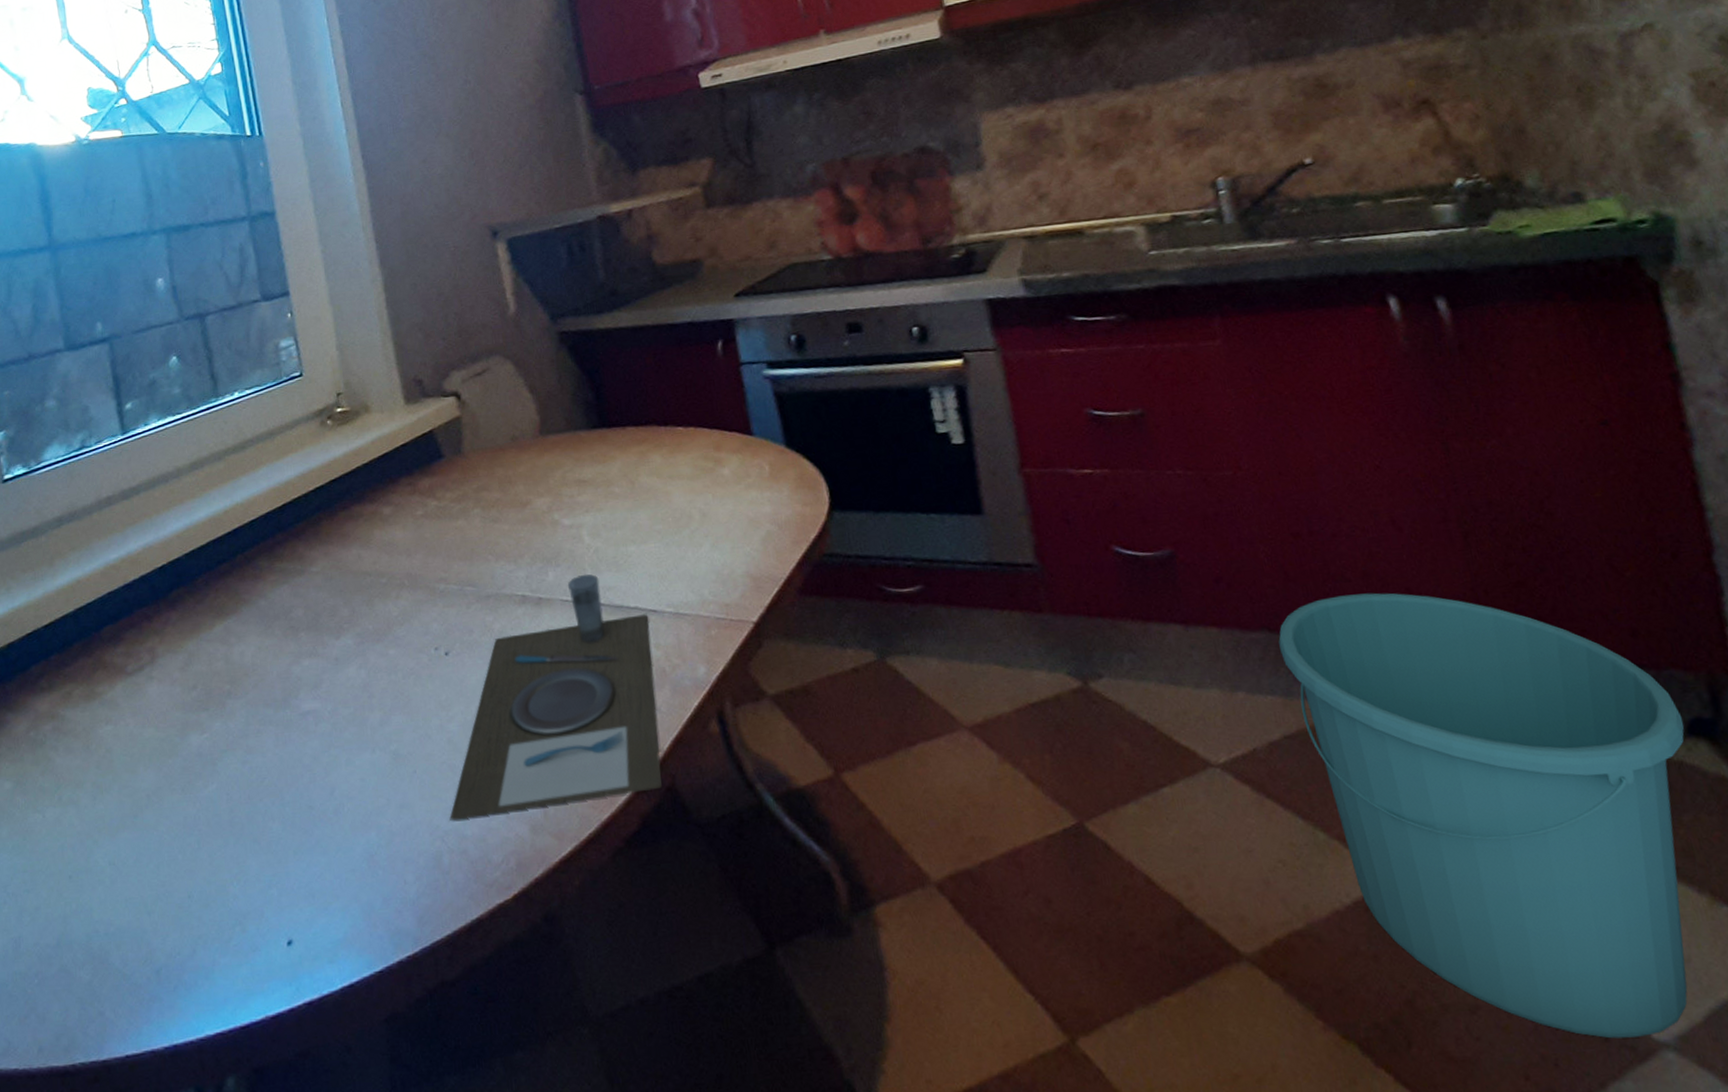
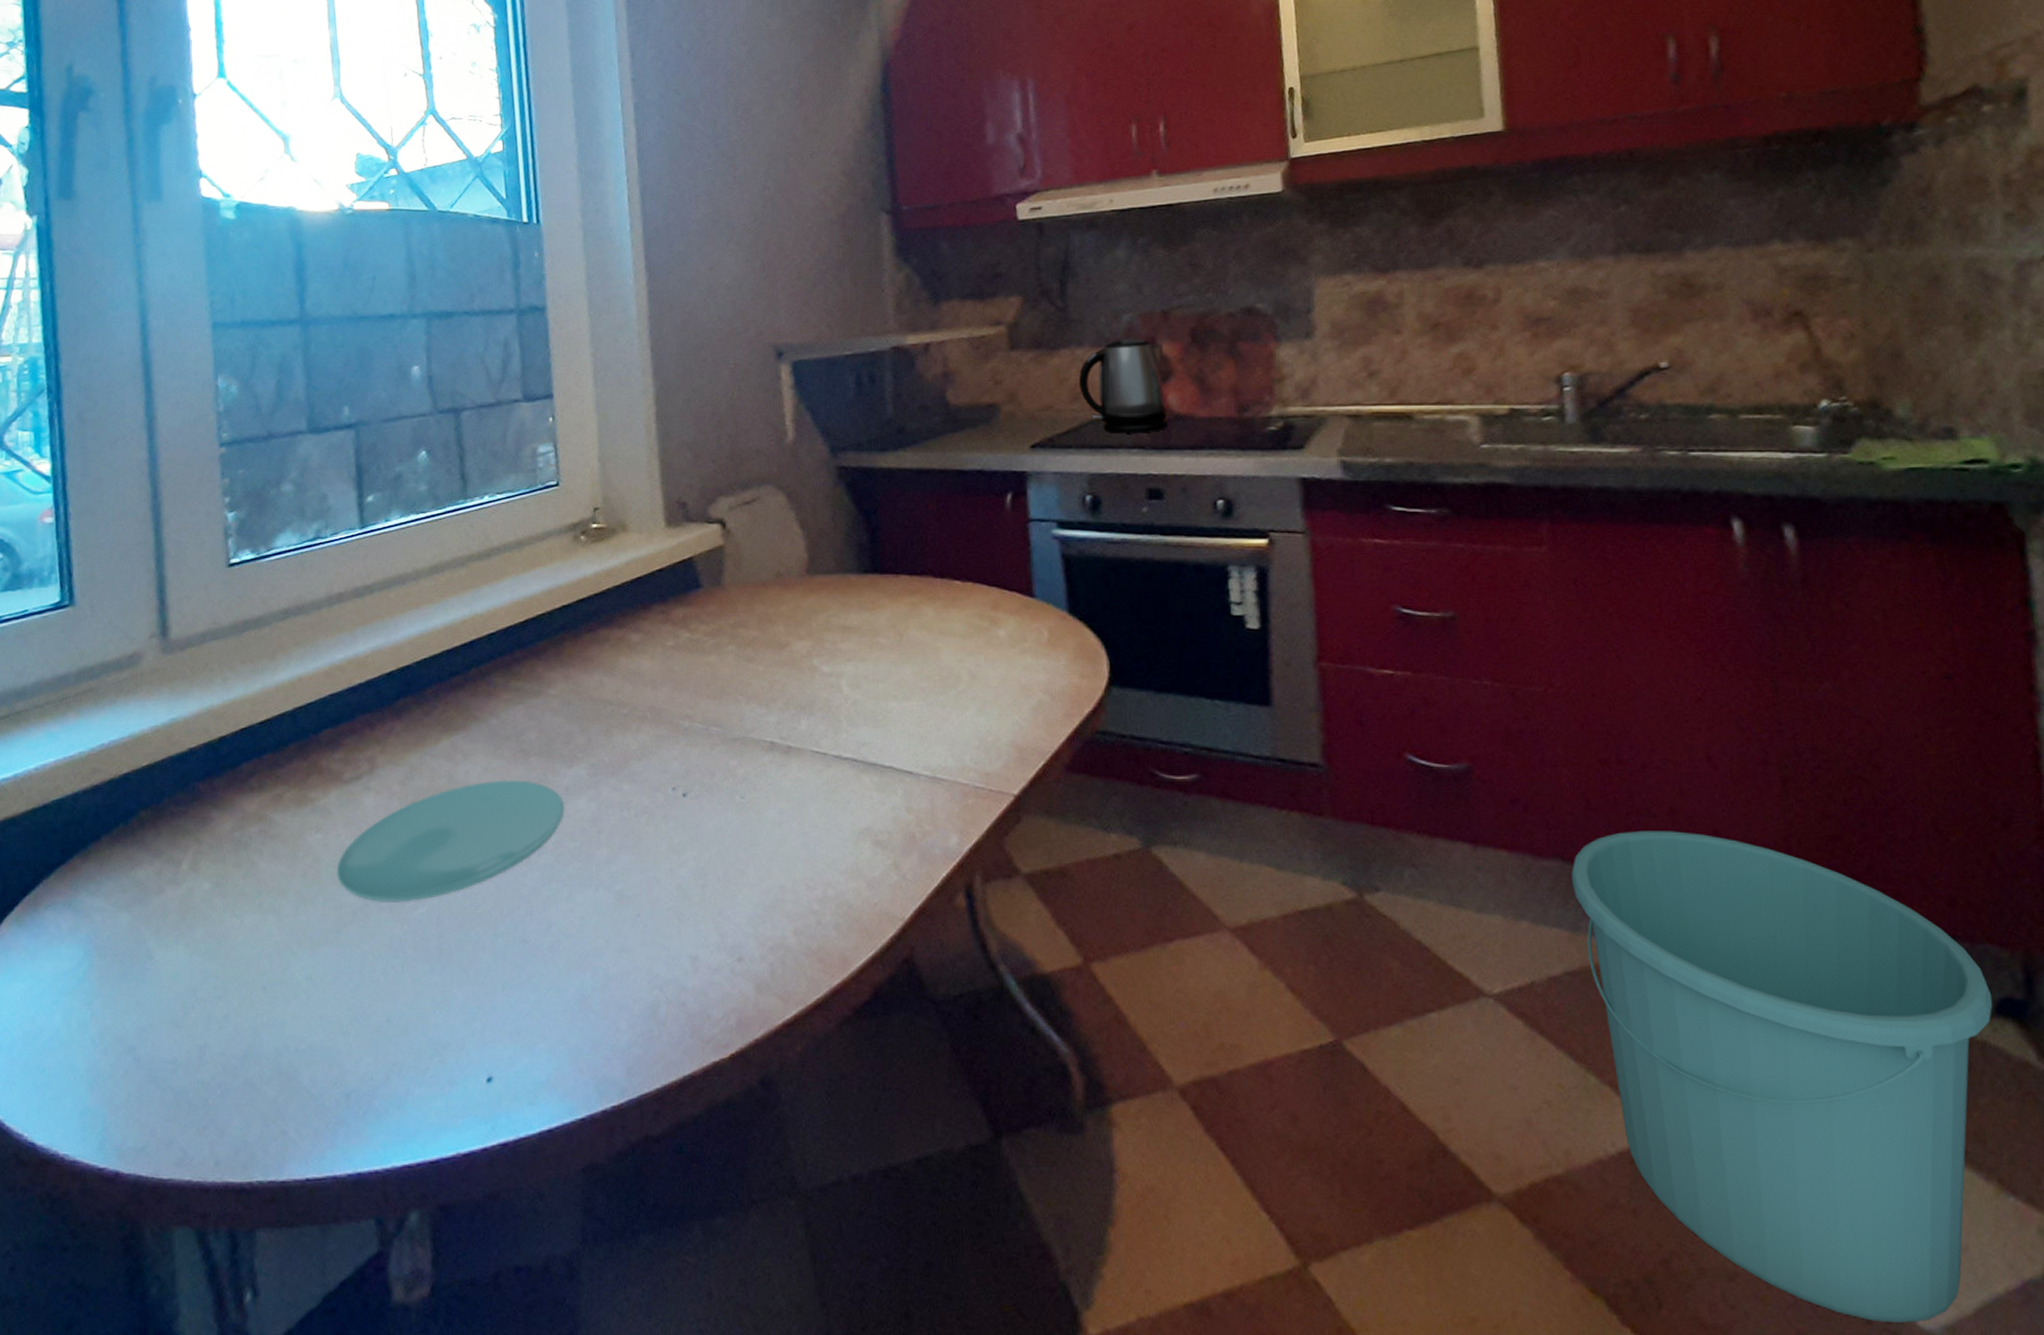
plate: none [128,655,337,785] -> present [336,780,565,902]
place setting: present [449,574,662,821] -> none [671,726,902,971]
kettle: none [772,185,859,276] -> present [1079,338,1168,434]

